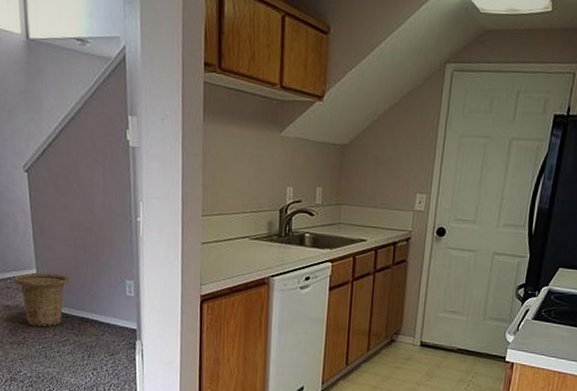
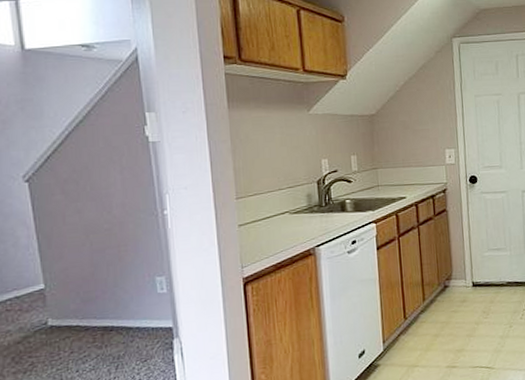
basket: present [14,272,70,327] -> none [15,283,87,348]

